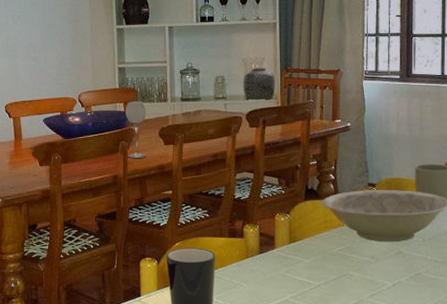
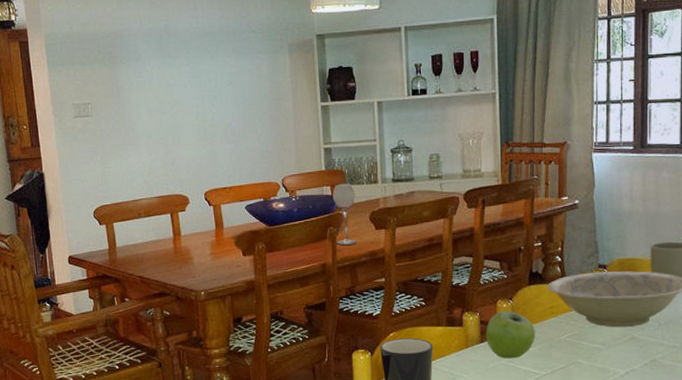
decorative jar: present [243,68,276,100] -> none [460,143,496,179]
fruit: none [264,224,310,270] -> present [485,310,535,359]

